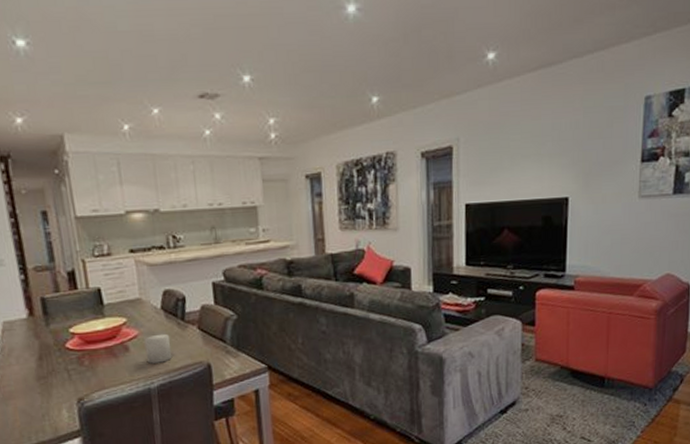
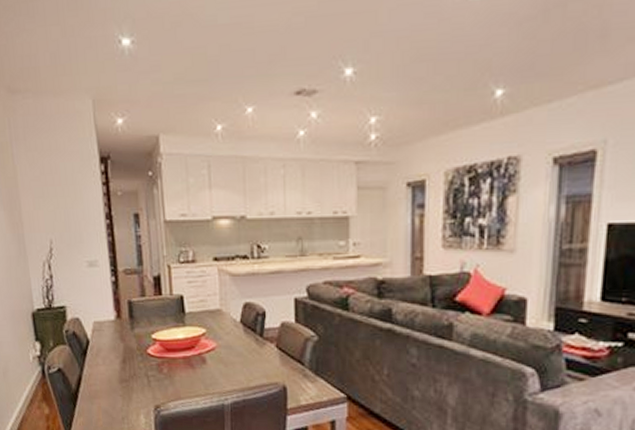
candle: present [144,333,172,364] -> none [221,348,248,379]

